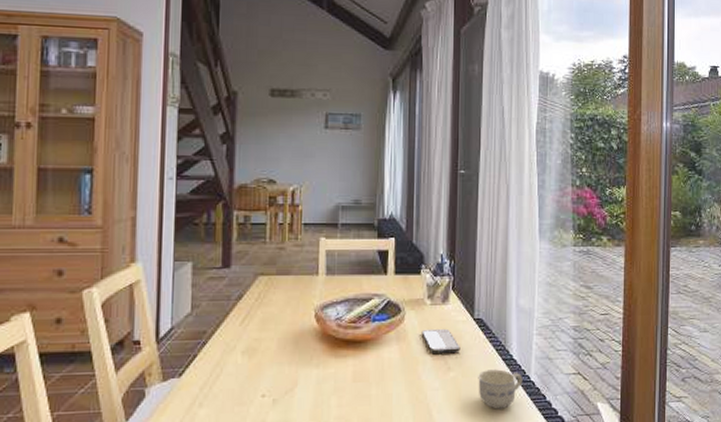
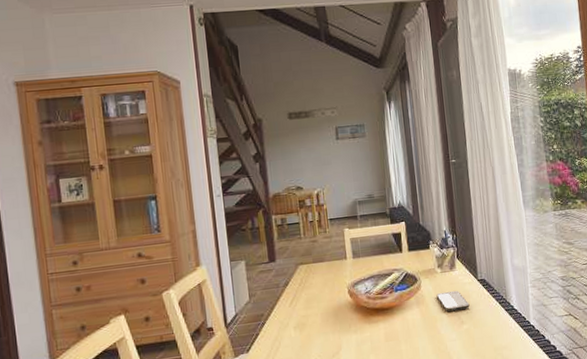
cup: present [478,369,523,409] -> none [487,318,524,351]

